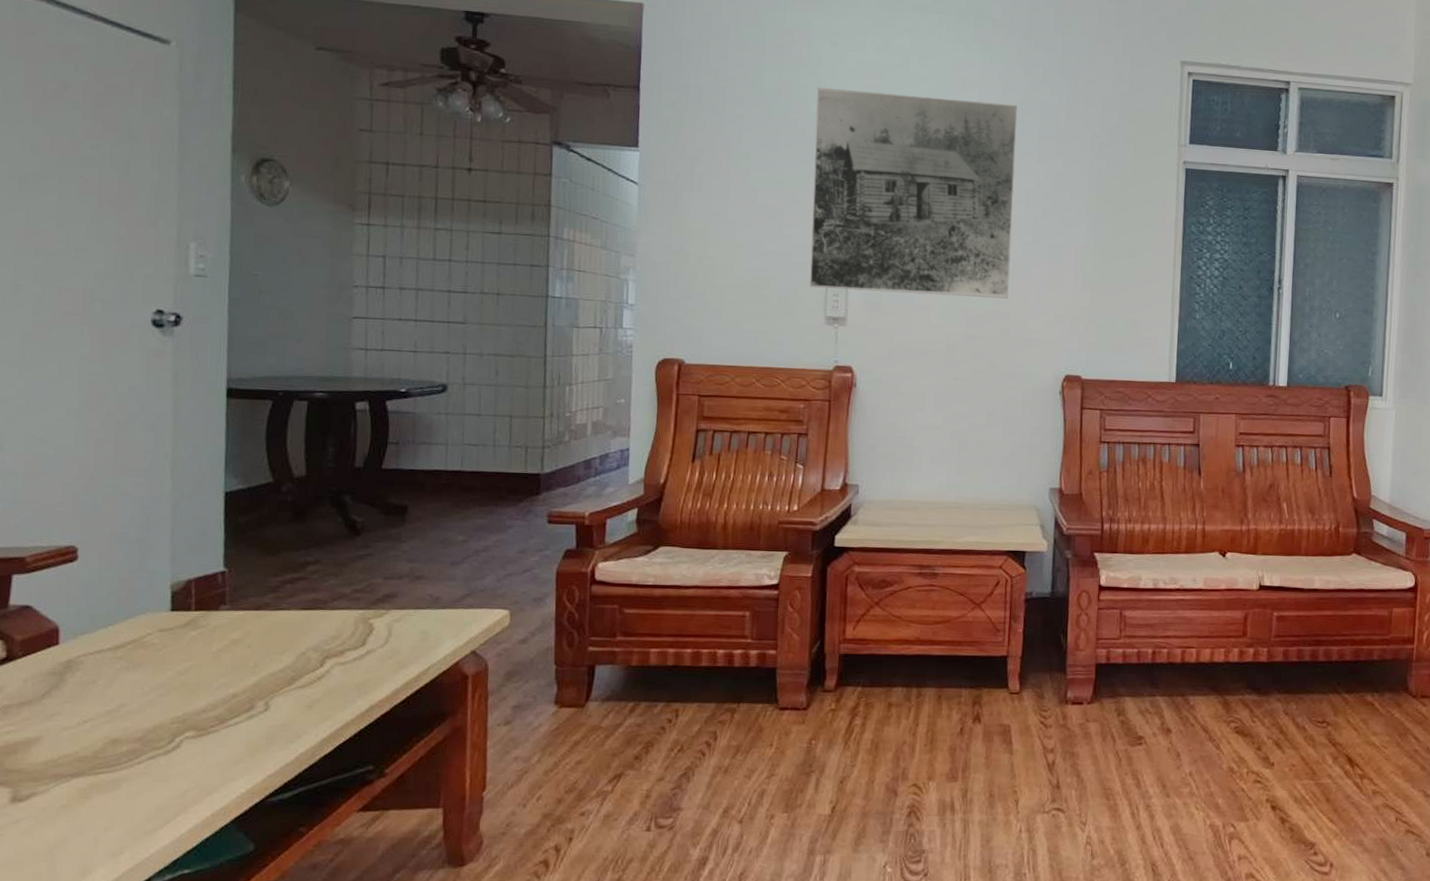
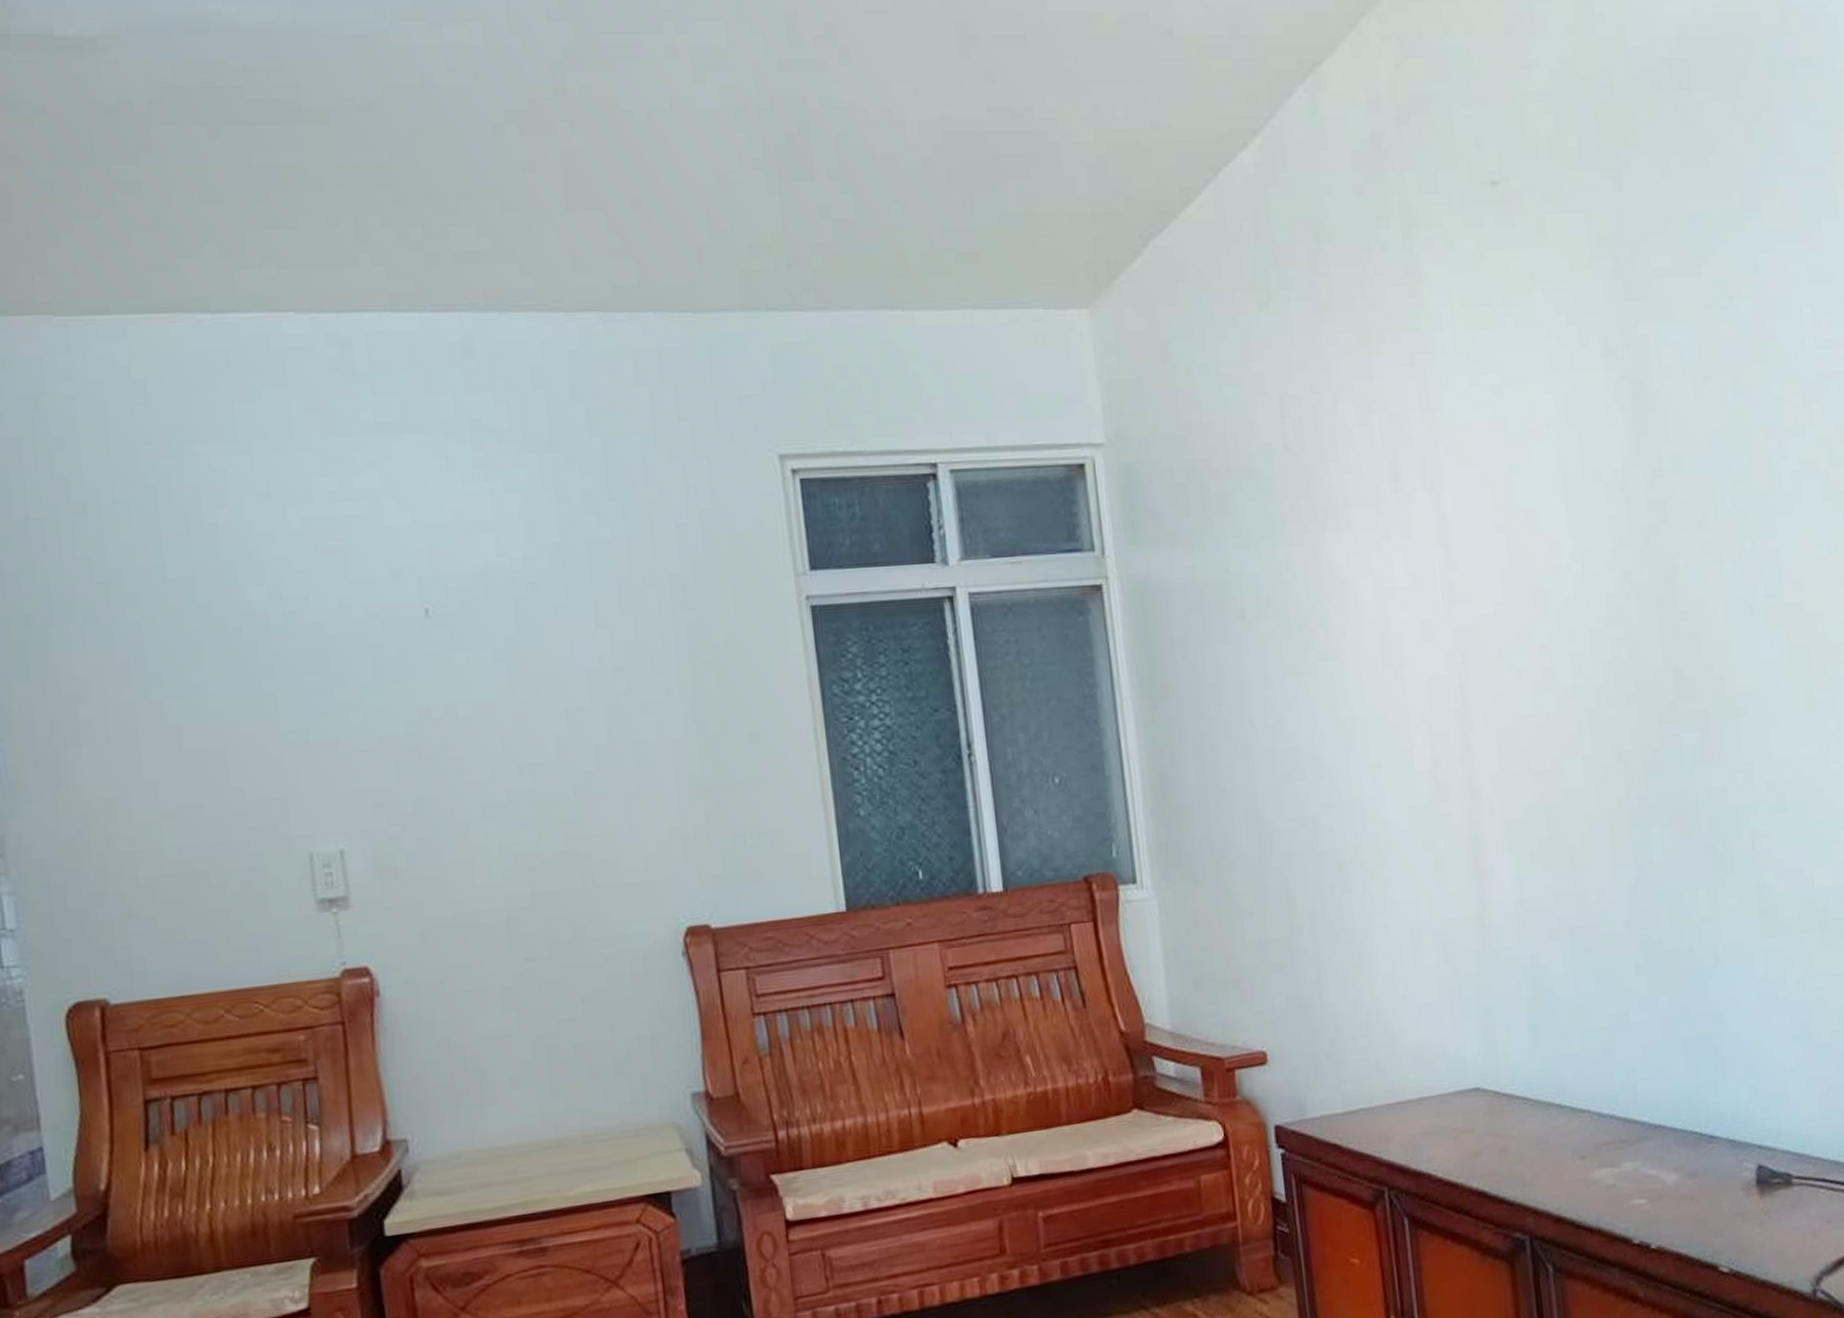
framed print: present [809,87,1017,299] -> none [250,549,585,860]

